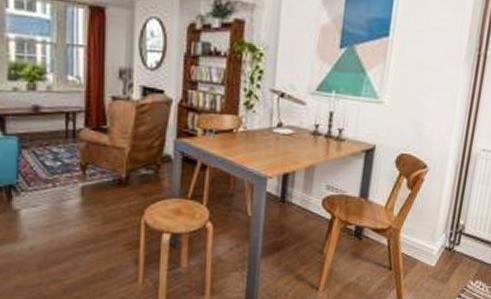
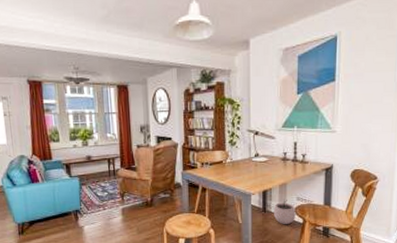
plant pot: none [294,186,324,221] -> present [273,199,296,225]

